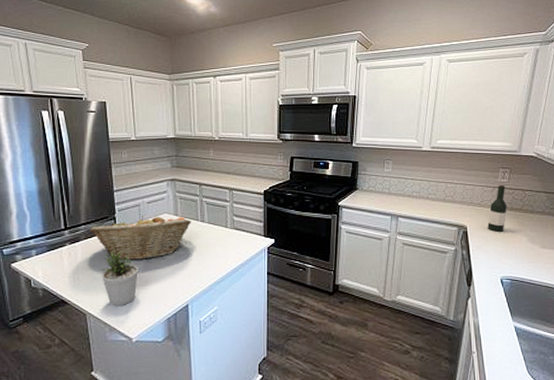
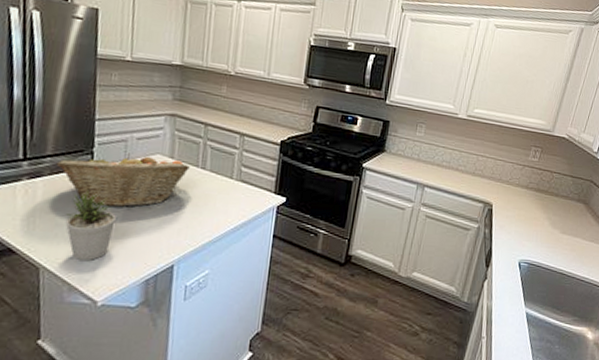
wine bottle: present [487,184,507,232] -> none [513,163,536,213]

